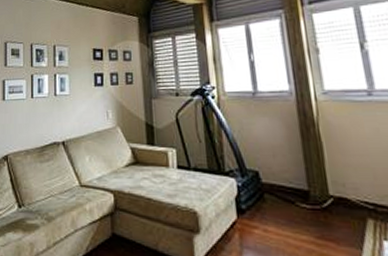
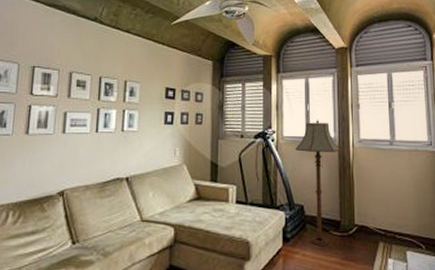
floor lamp: none [241,69,299,221] -> present [295,119,340,247]

